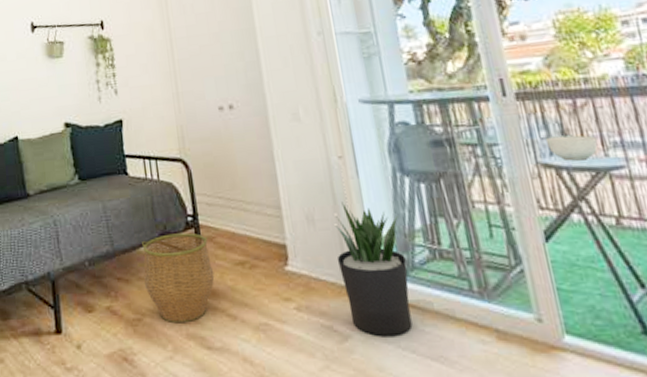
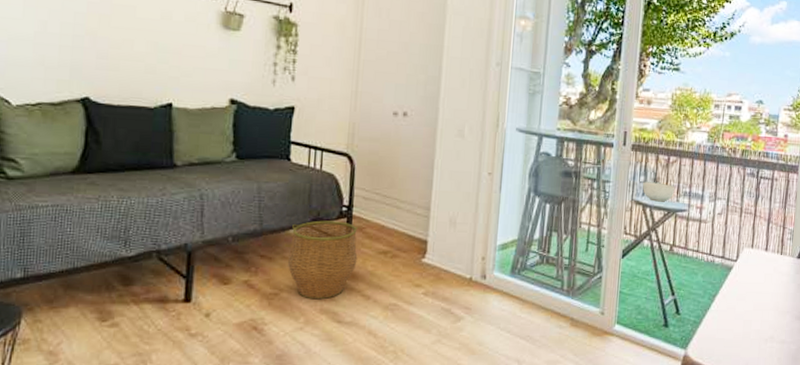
planter: present [336,202,413,336] -> none [467,211,523,319]

